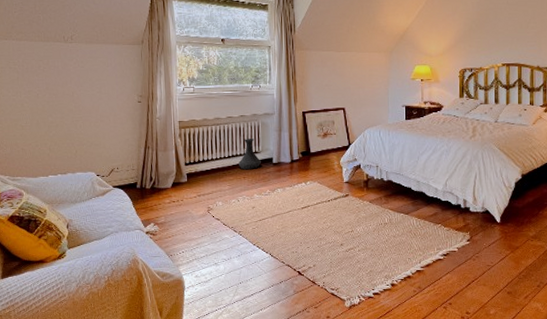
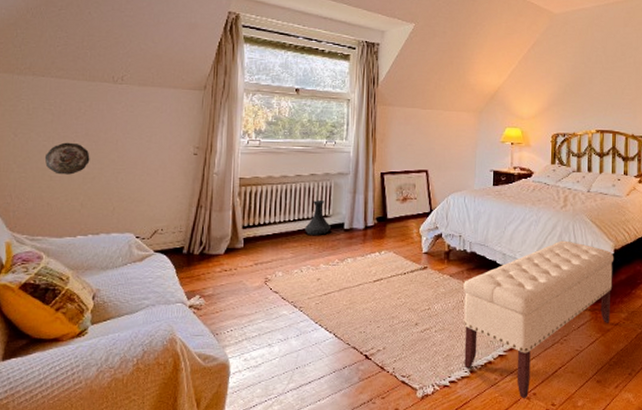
decorative plate: none [15,96,52,124] -> present [44,142,90,175]
bench: none [382,167,522,308] -> present [463,240,614,399]

